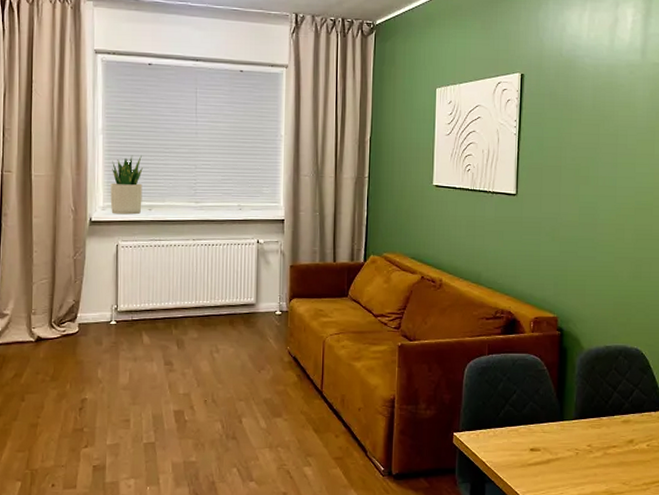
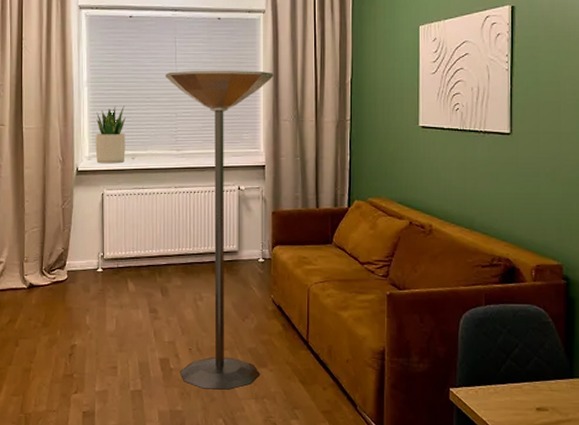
floor lamp: none [184,122,295,440] -> present [165,71,274,390]

